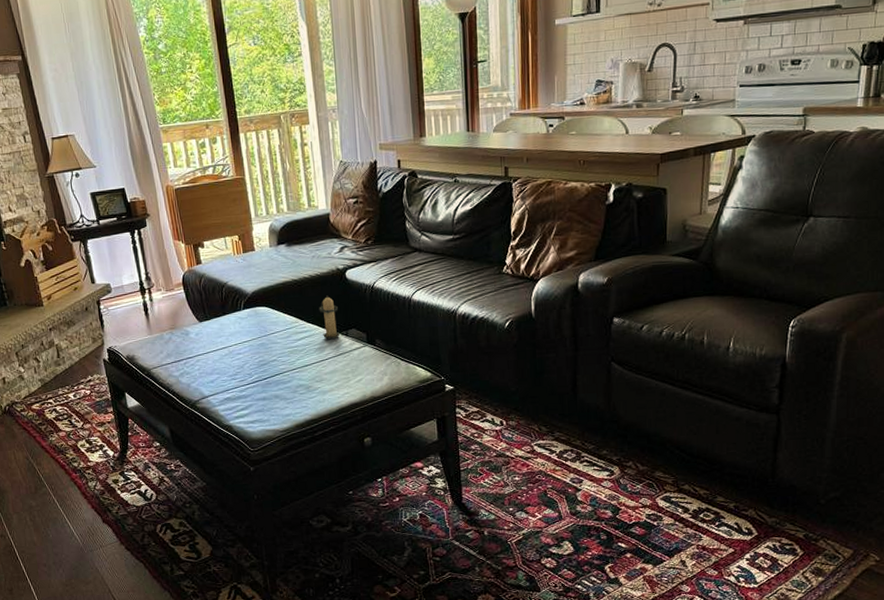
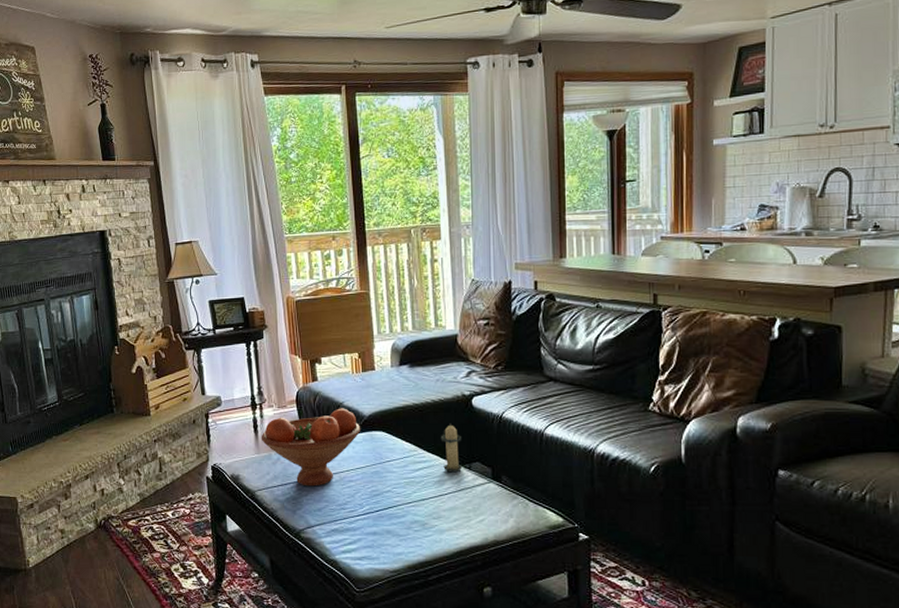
fruit bowl: none [152,287,246,362] -> present [261,408,361,487]

